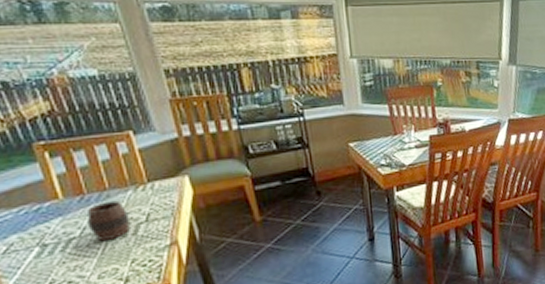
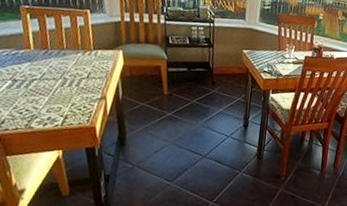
cup: present [87,200,130,241] -> none [46,57,76,86]

